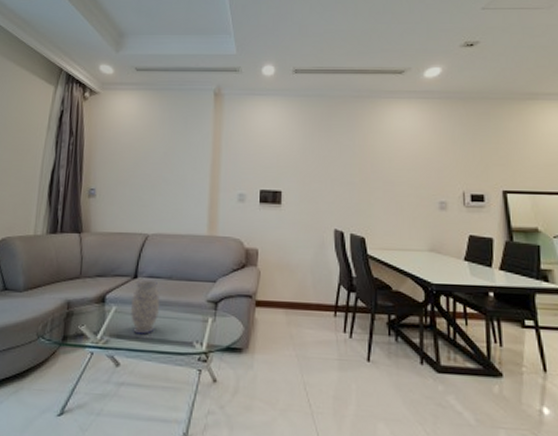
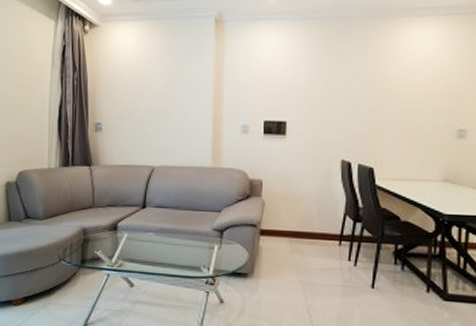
vase: present [130,280,160,335] -> none [140,209,168,259]

